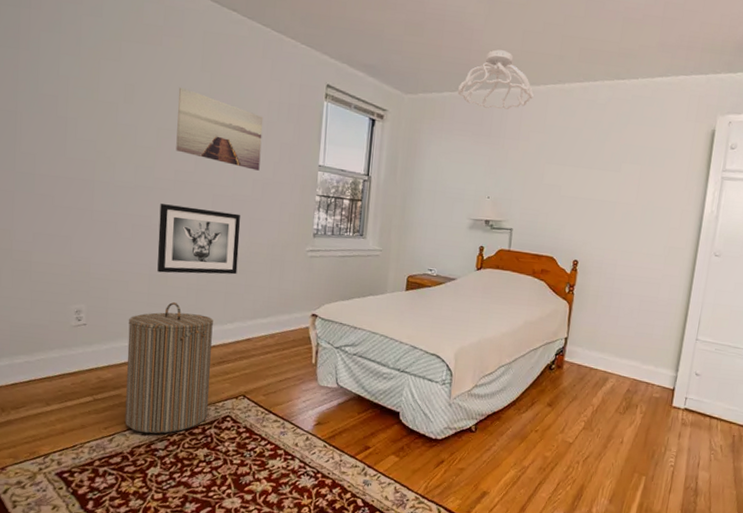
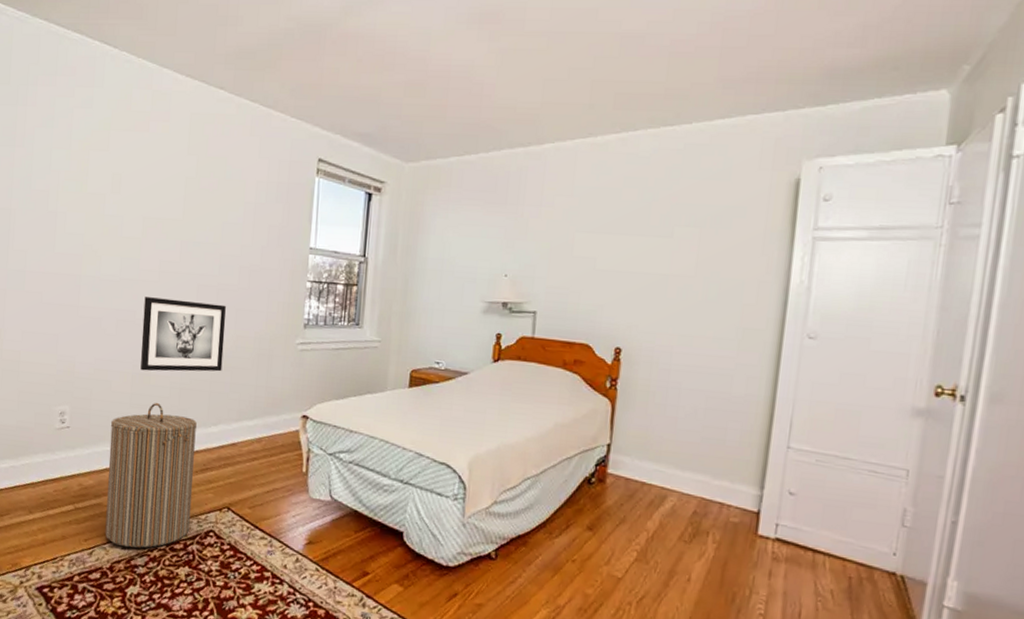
wall art: present [176,87,264,171] -> none [161,173,251,257]
ceiling light fixture: present [457,49,533,110] -> none [466,104,558,173]

